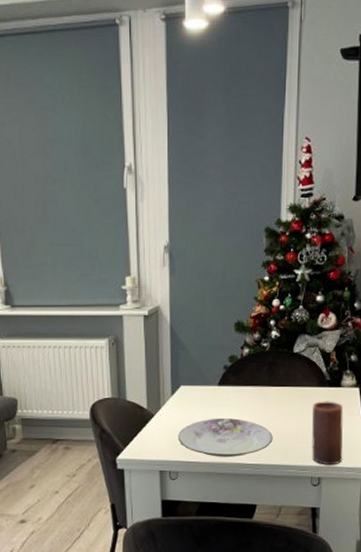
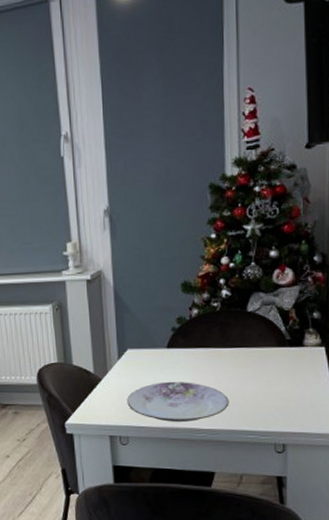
candle: present [311,401,343,466] -> none [271,362,310,431]

